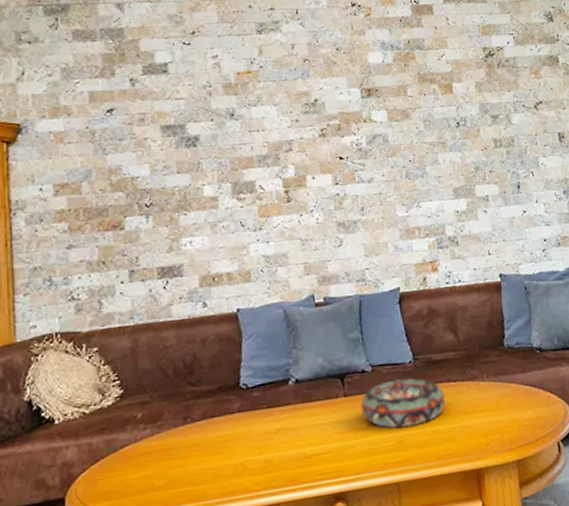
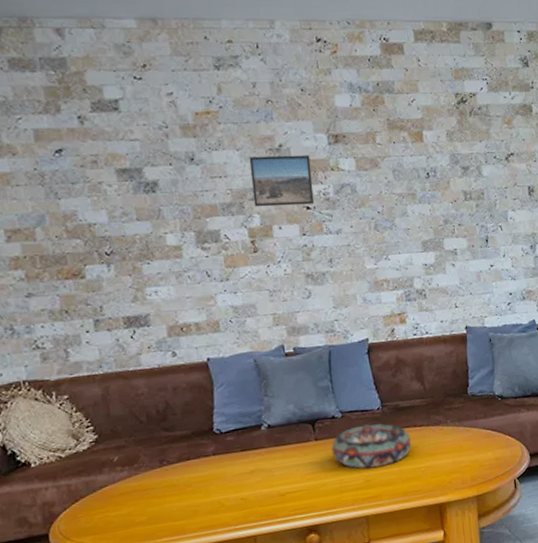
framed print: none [285,108,348,159] -> present [249,154,315,207]

